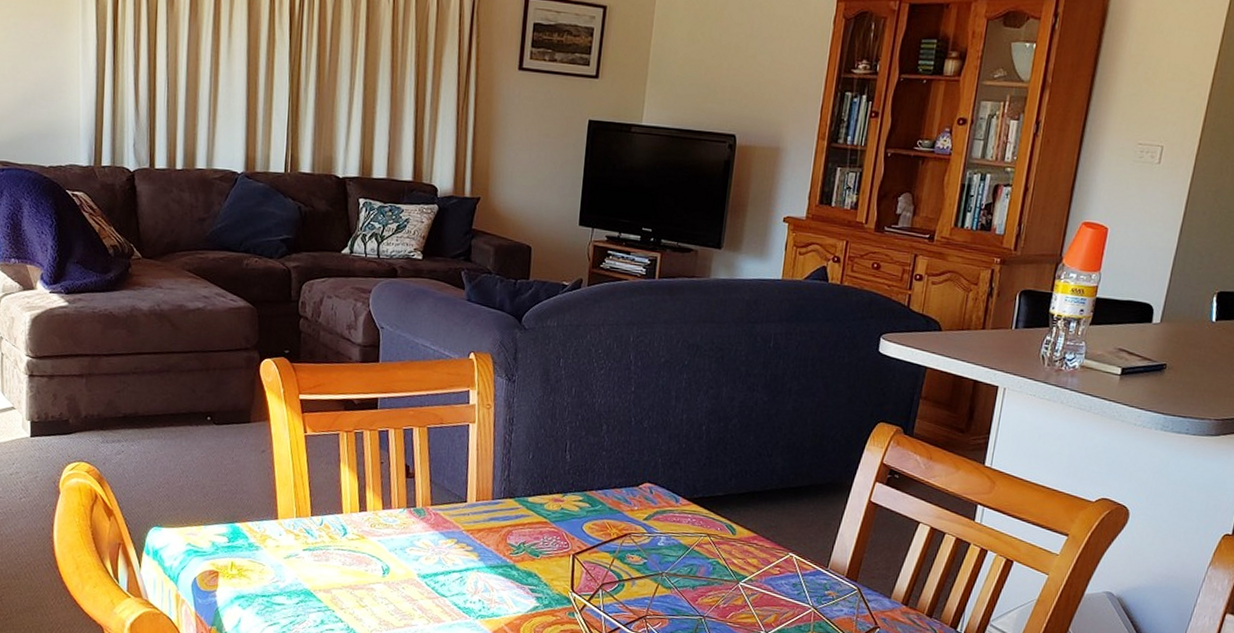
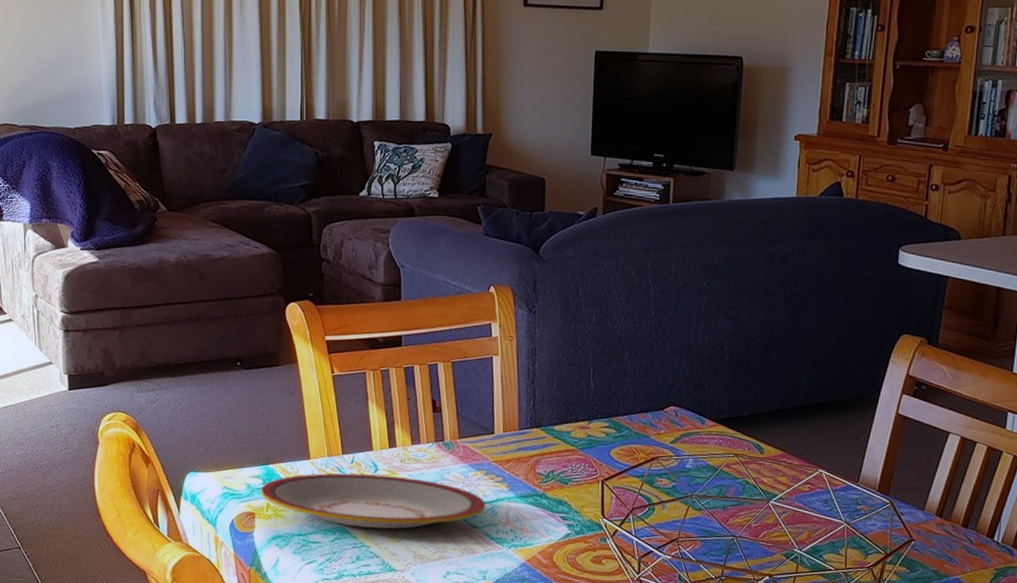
plate: none [226,534,454,595] -> present [261,473,485,529]

